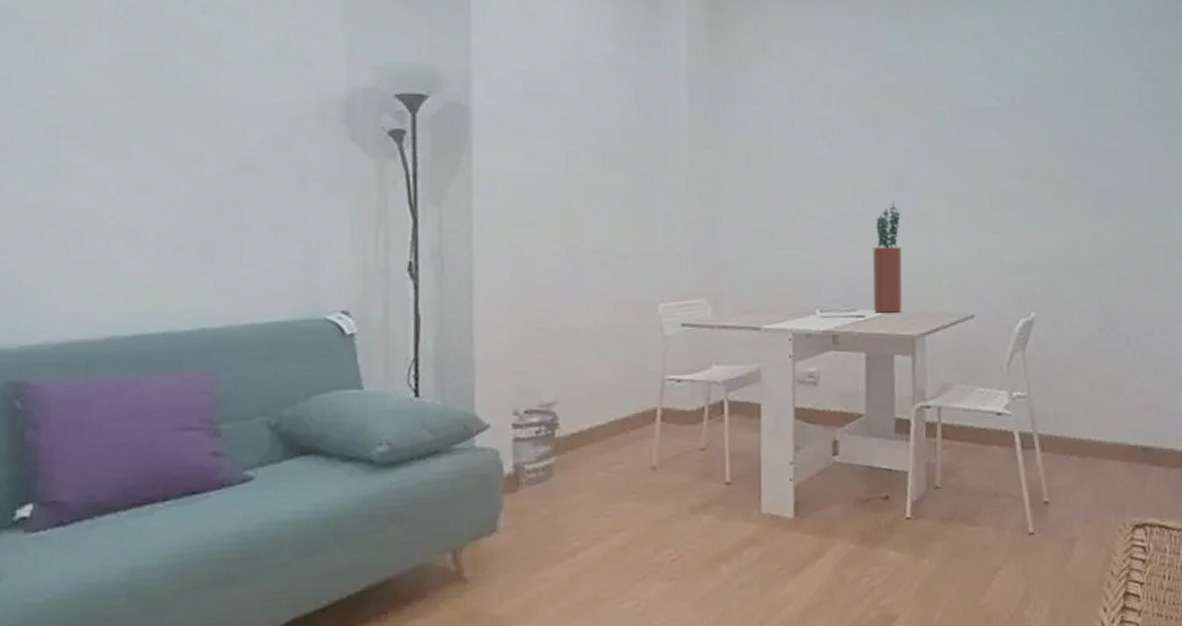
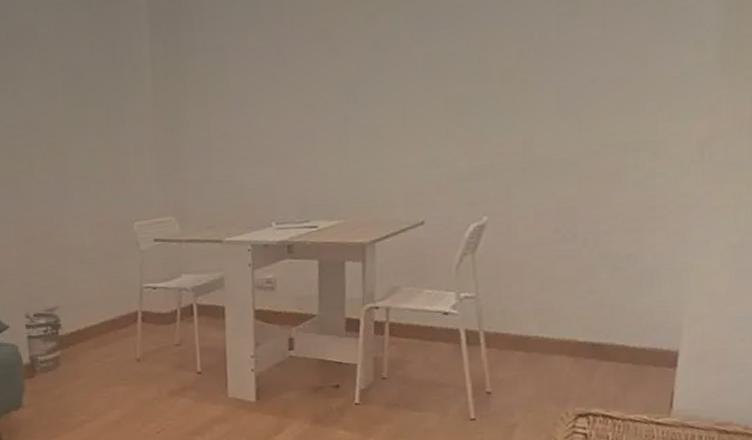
vase: present [872,202,902,313] -> none [325,115,354,223]

